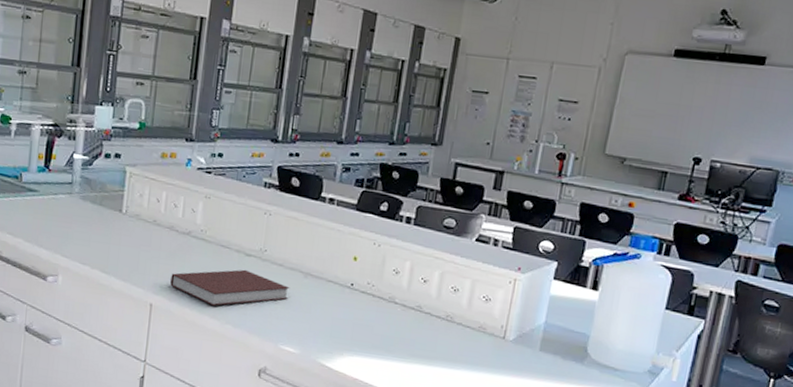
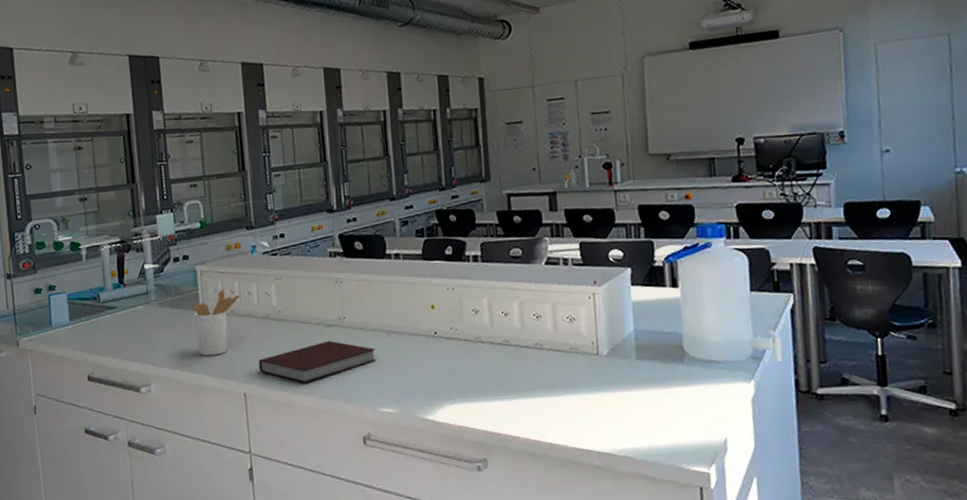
utensil holder: none [113,196,166,261] -> present [193,289,240,356]

